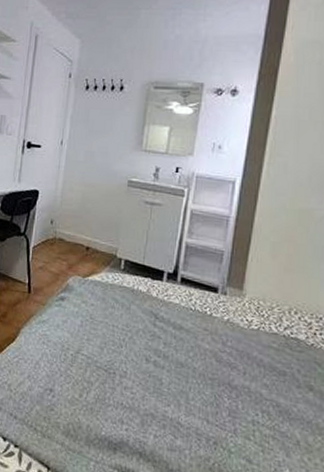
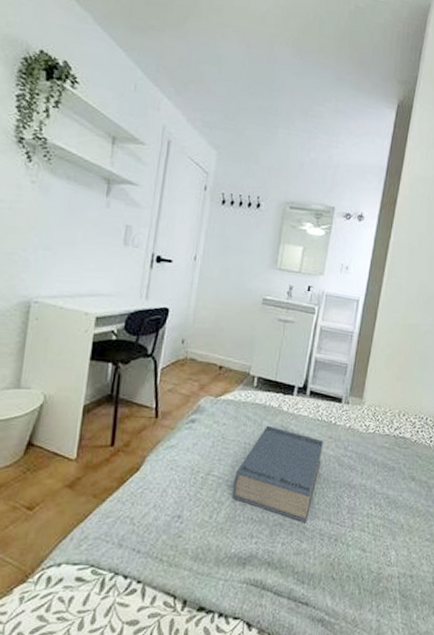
book: none [101,310,197,417] -> present [232,425,323,522]

